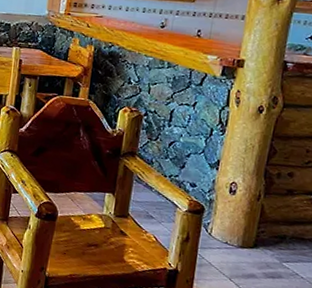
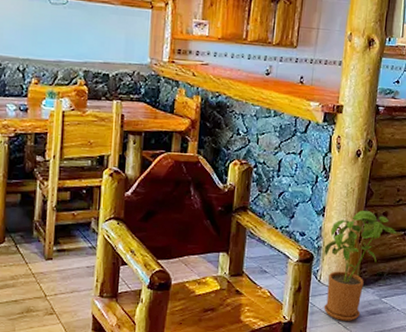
house plant: none [213,168,304,281] -> present [323,211,397,321]

